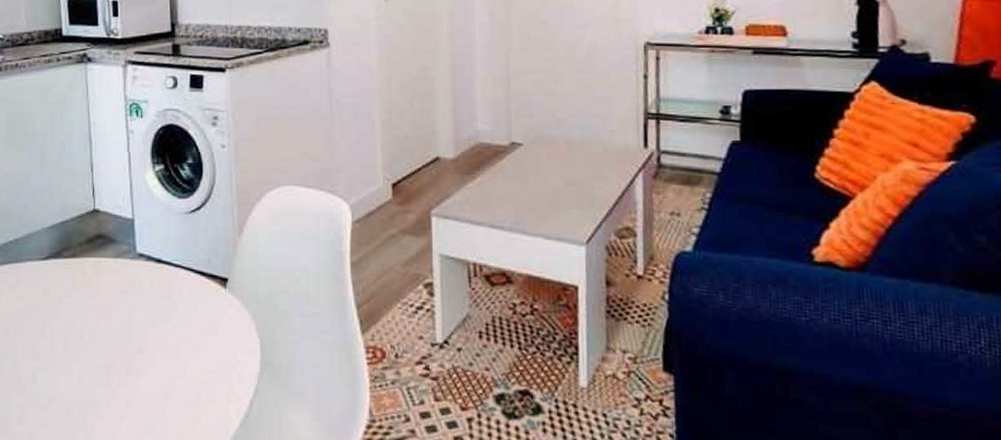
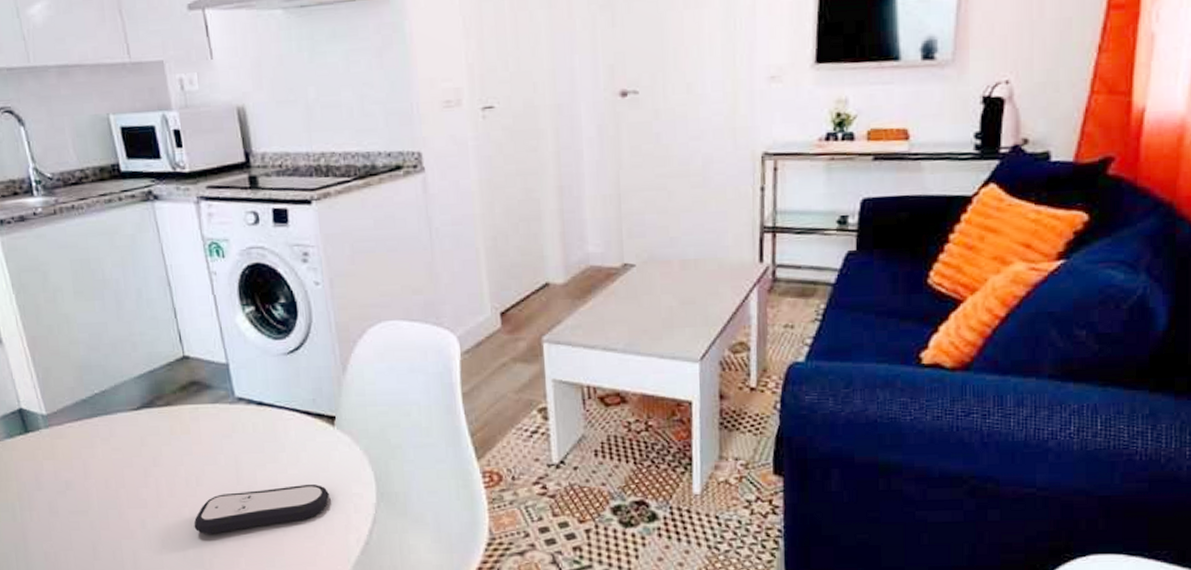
remote control: none [81,347,214,394] -> present [194,484,329,534]

